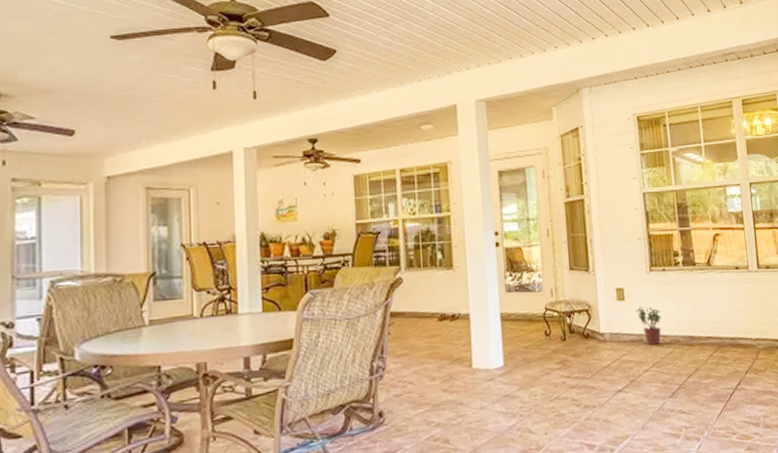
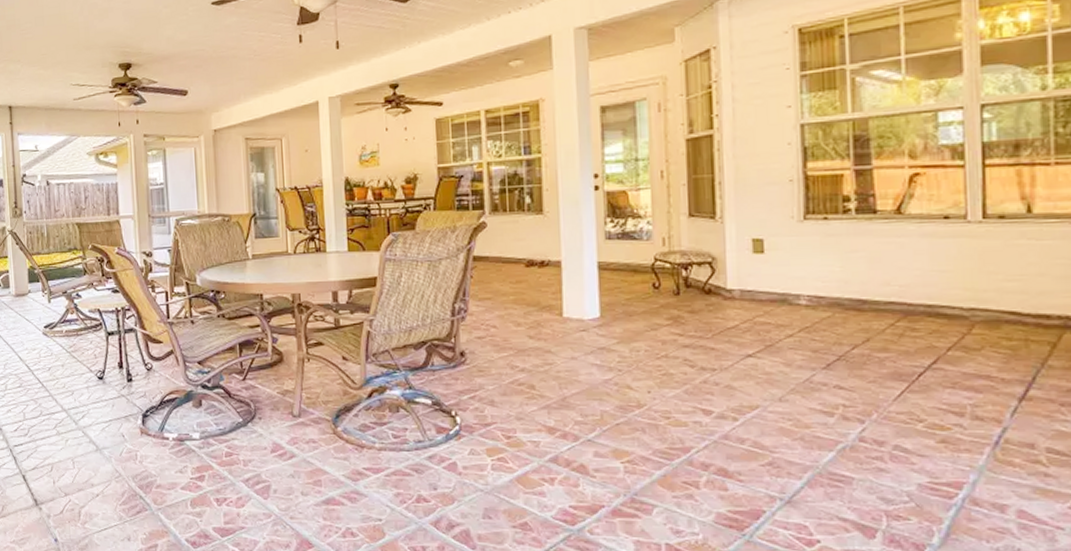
potted plant: present [636,307,661,346] -> none [779,261,817,307]

